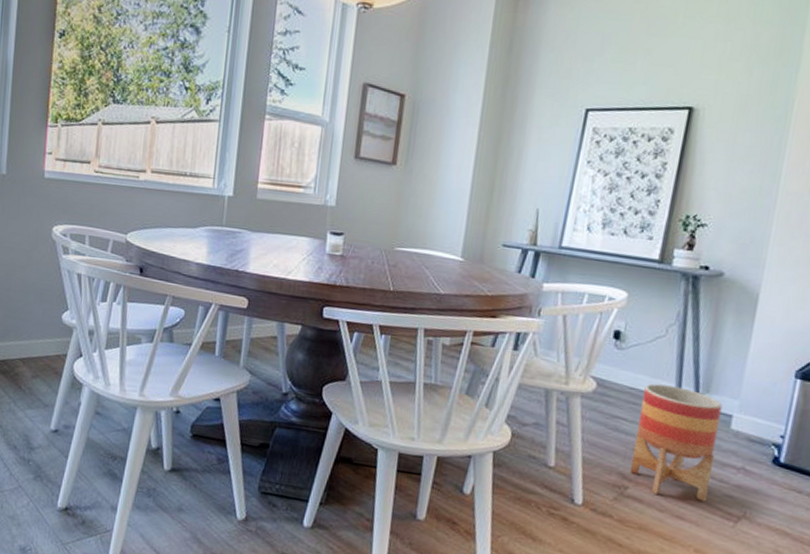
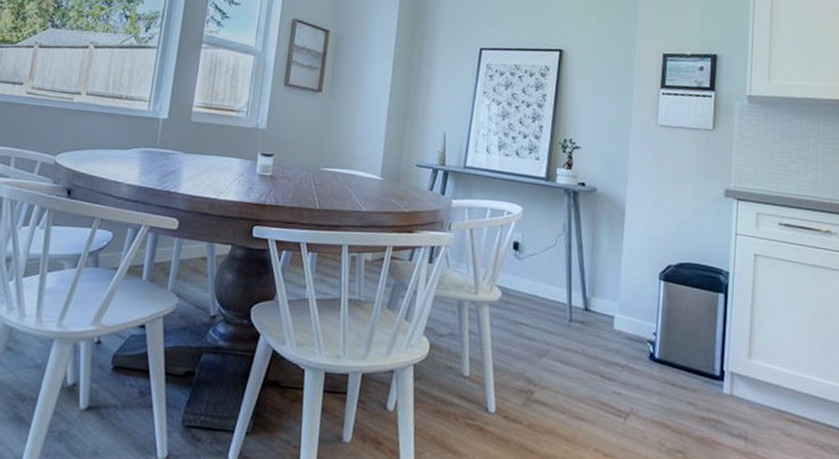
planter: present [629,384,723,502] -> none [534,290,606,401]

